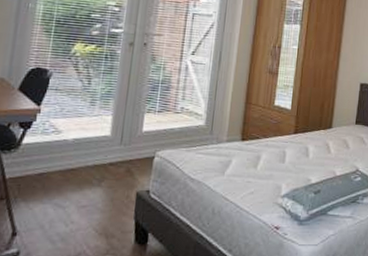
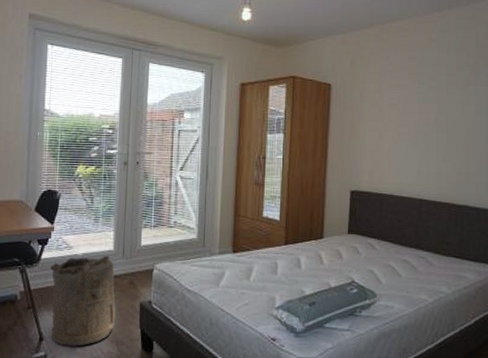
laundry hamper: none [27,141,110,241] -> present [49,255,116,346]

